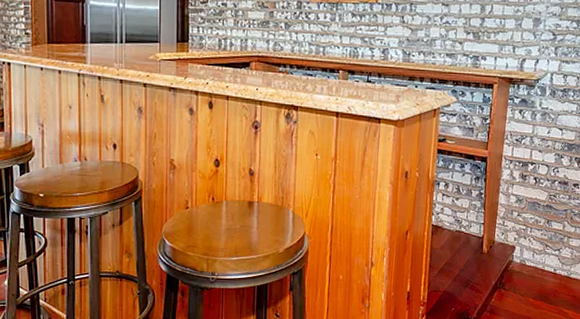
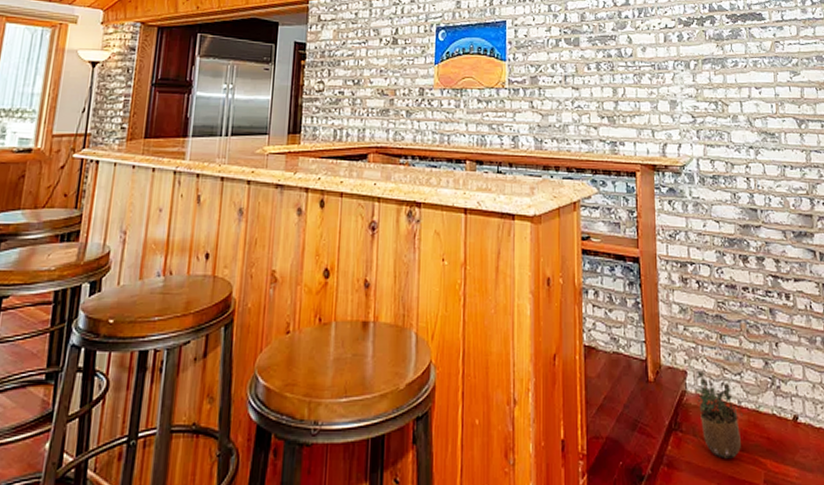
potted plant: none [516,246,557,309] -> present [688,370,744,459]

